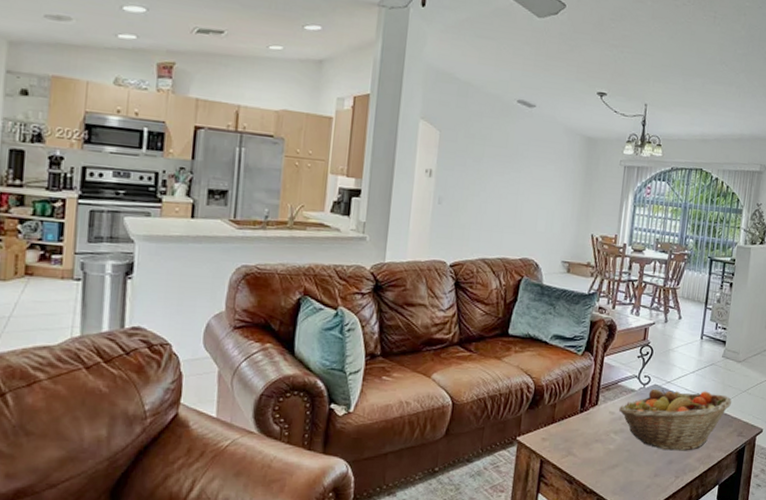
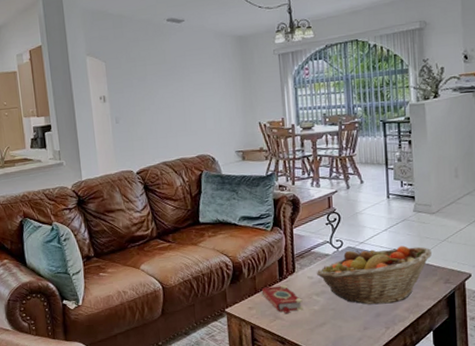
book: none [559,417,600,450] -> present [261,285,303,313]

